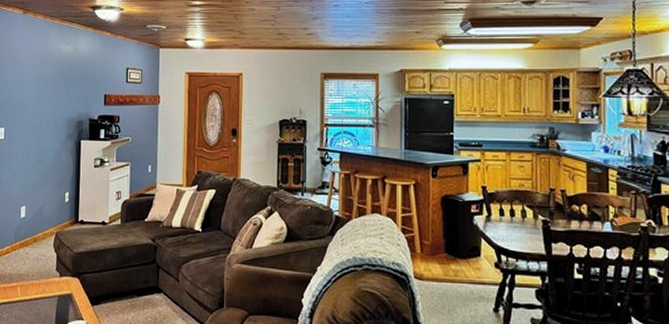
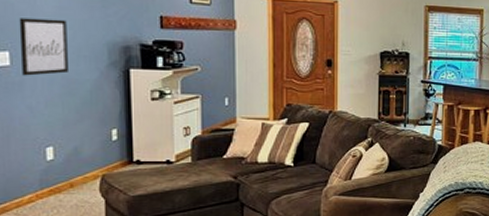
wall art: none [11,101,42,147] -> present [19,18,68,76]

